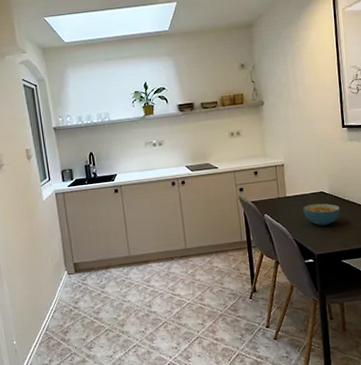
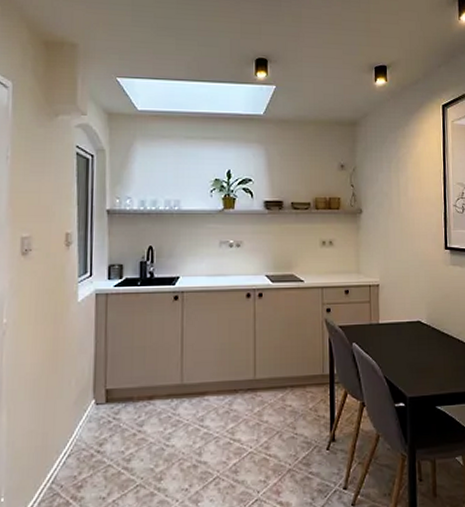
cereal bowl: present [303,203,340,226] -> none [397,335,438,362]

